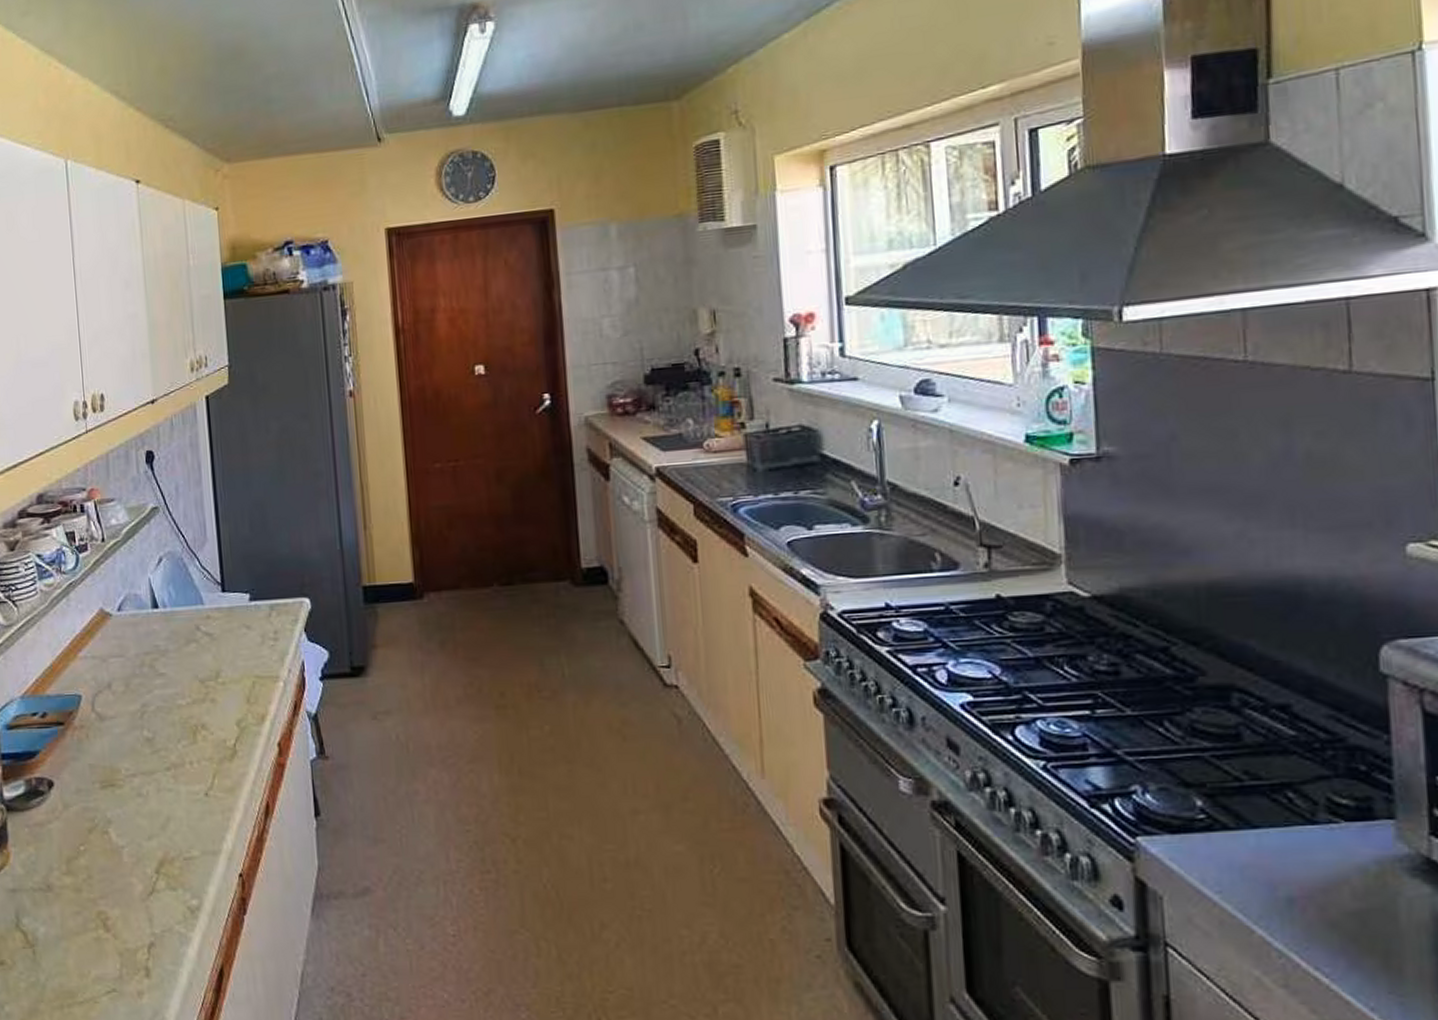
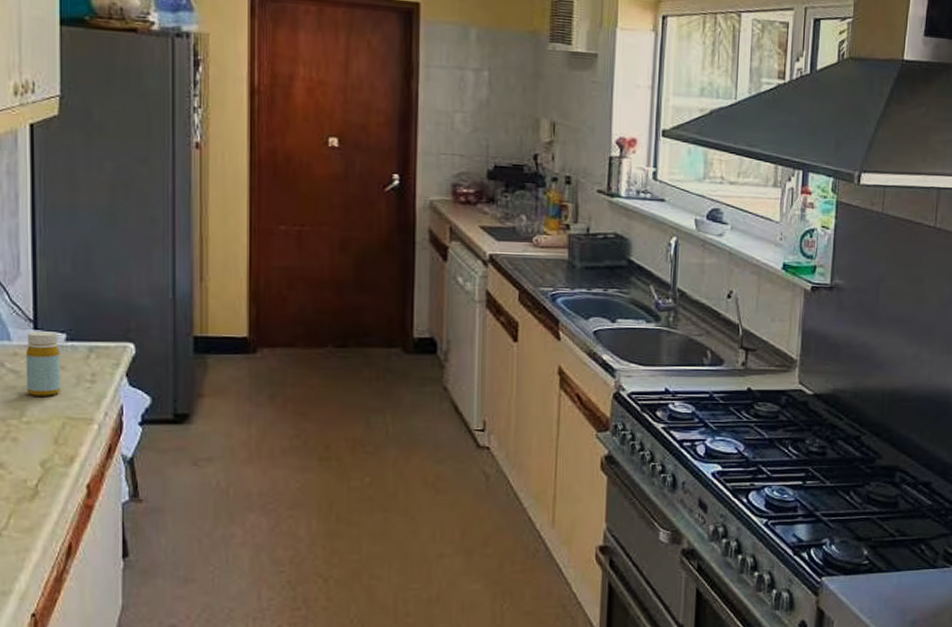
bottle: none [216,592,249,657] -> present [25,331,61,396]

